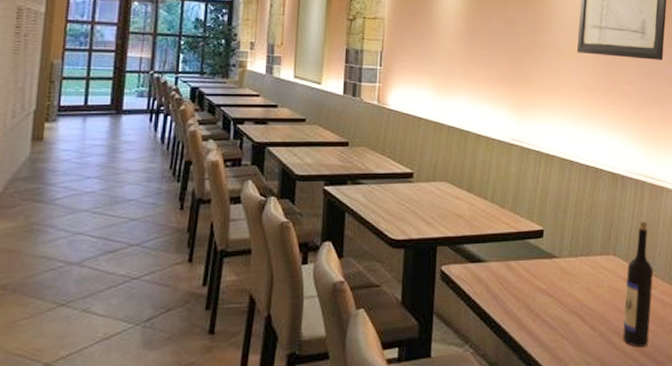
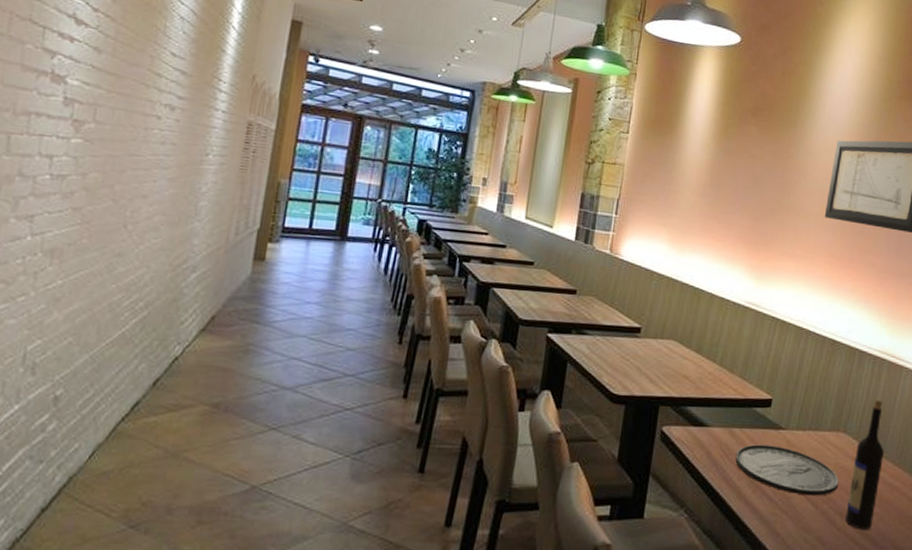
plate: none [514,274,613,320] -> present [735,444,839,496]

